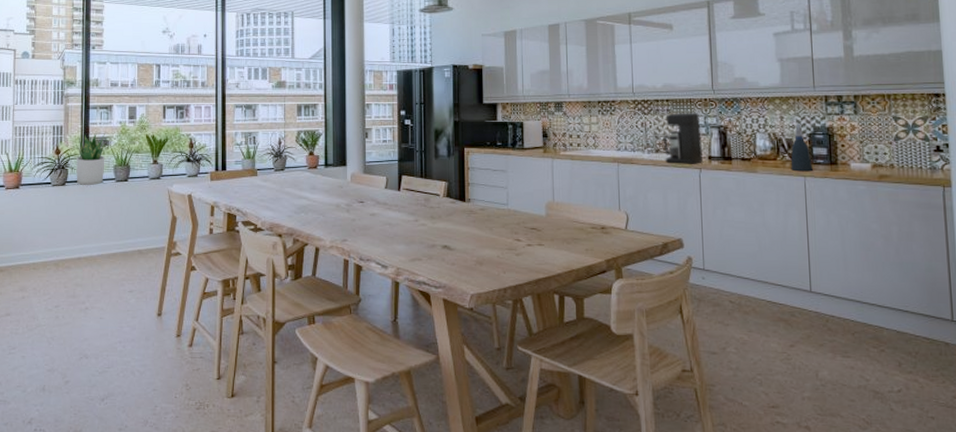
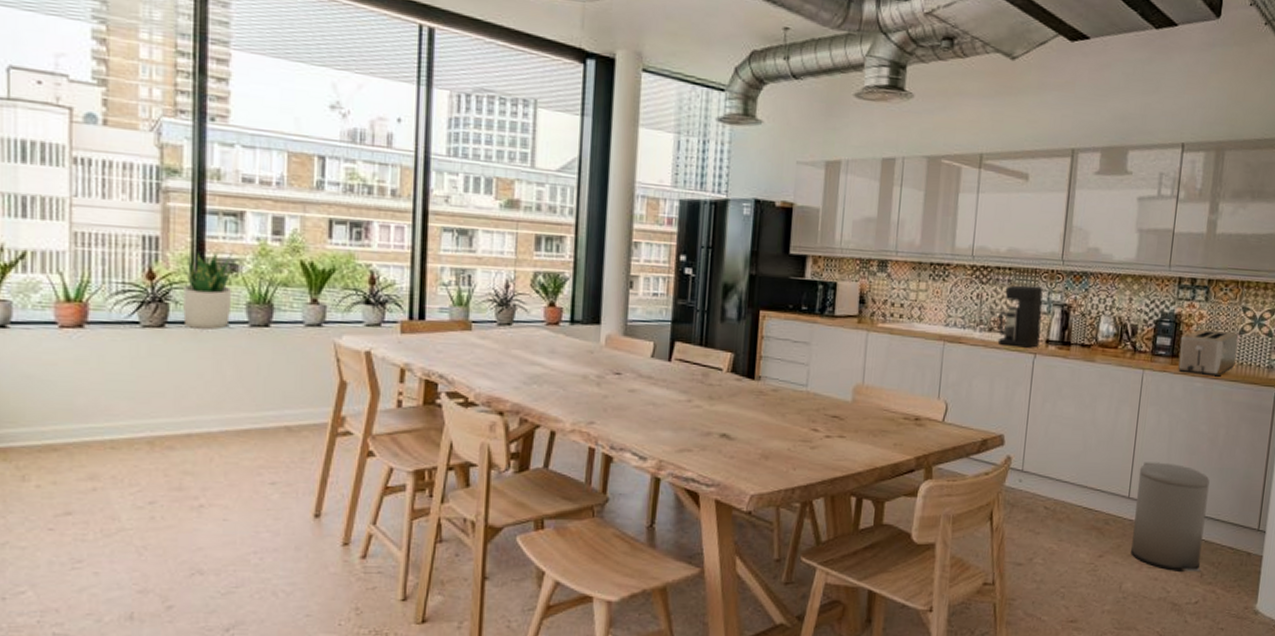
spray bottle: present [790,124,813,172] -> none [1130,307,1154,364]
pedal bin: none [816,258,899,362] -> present [1131,462,1210,573]
toaster: none [836,138,896,179] -> present [1178,329,1239,377]

